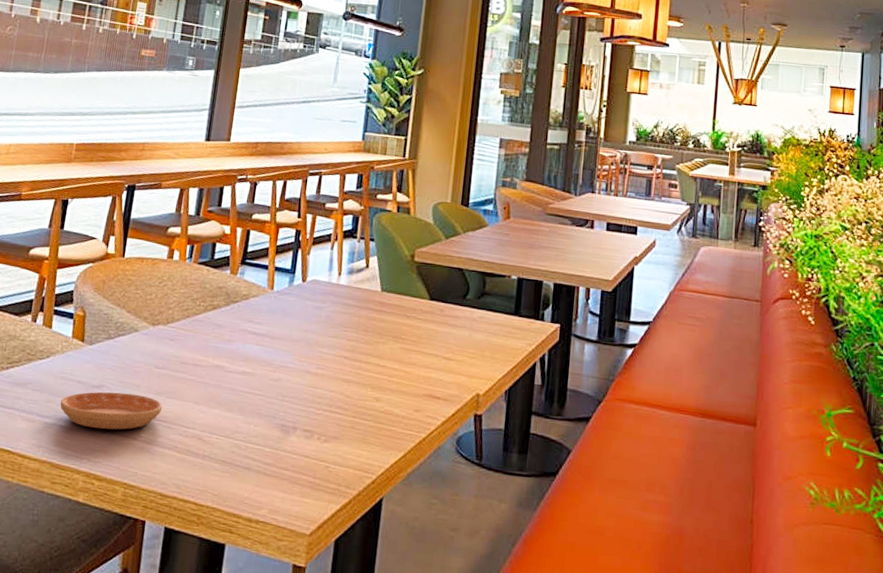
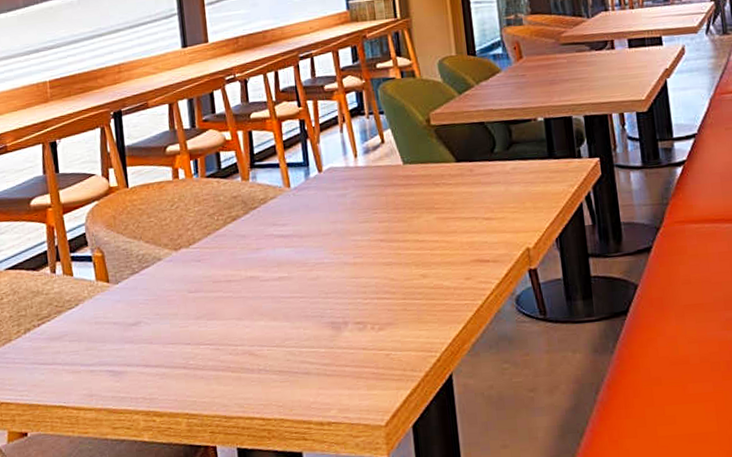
saucer: present [60,392,163,430] -> none [100,323,206,367]

